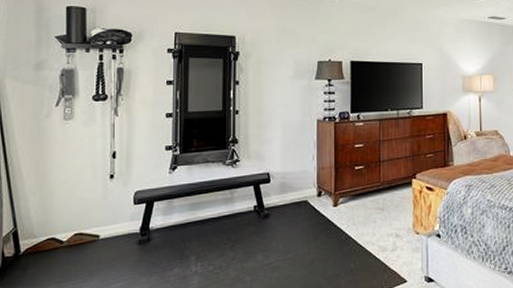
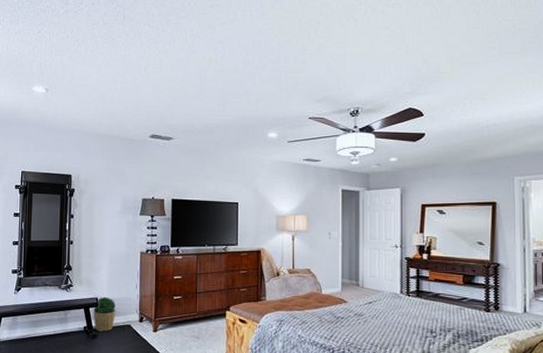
potted plant: none [264,172,290,210] -> present [93,297,115,332]

